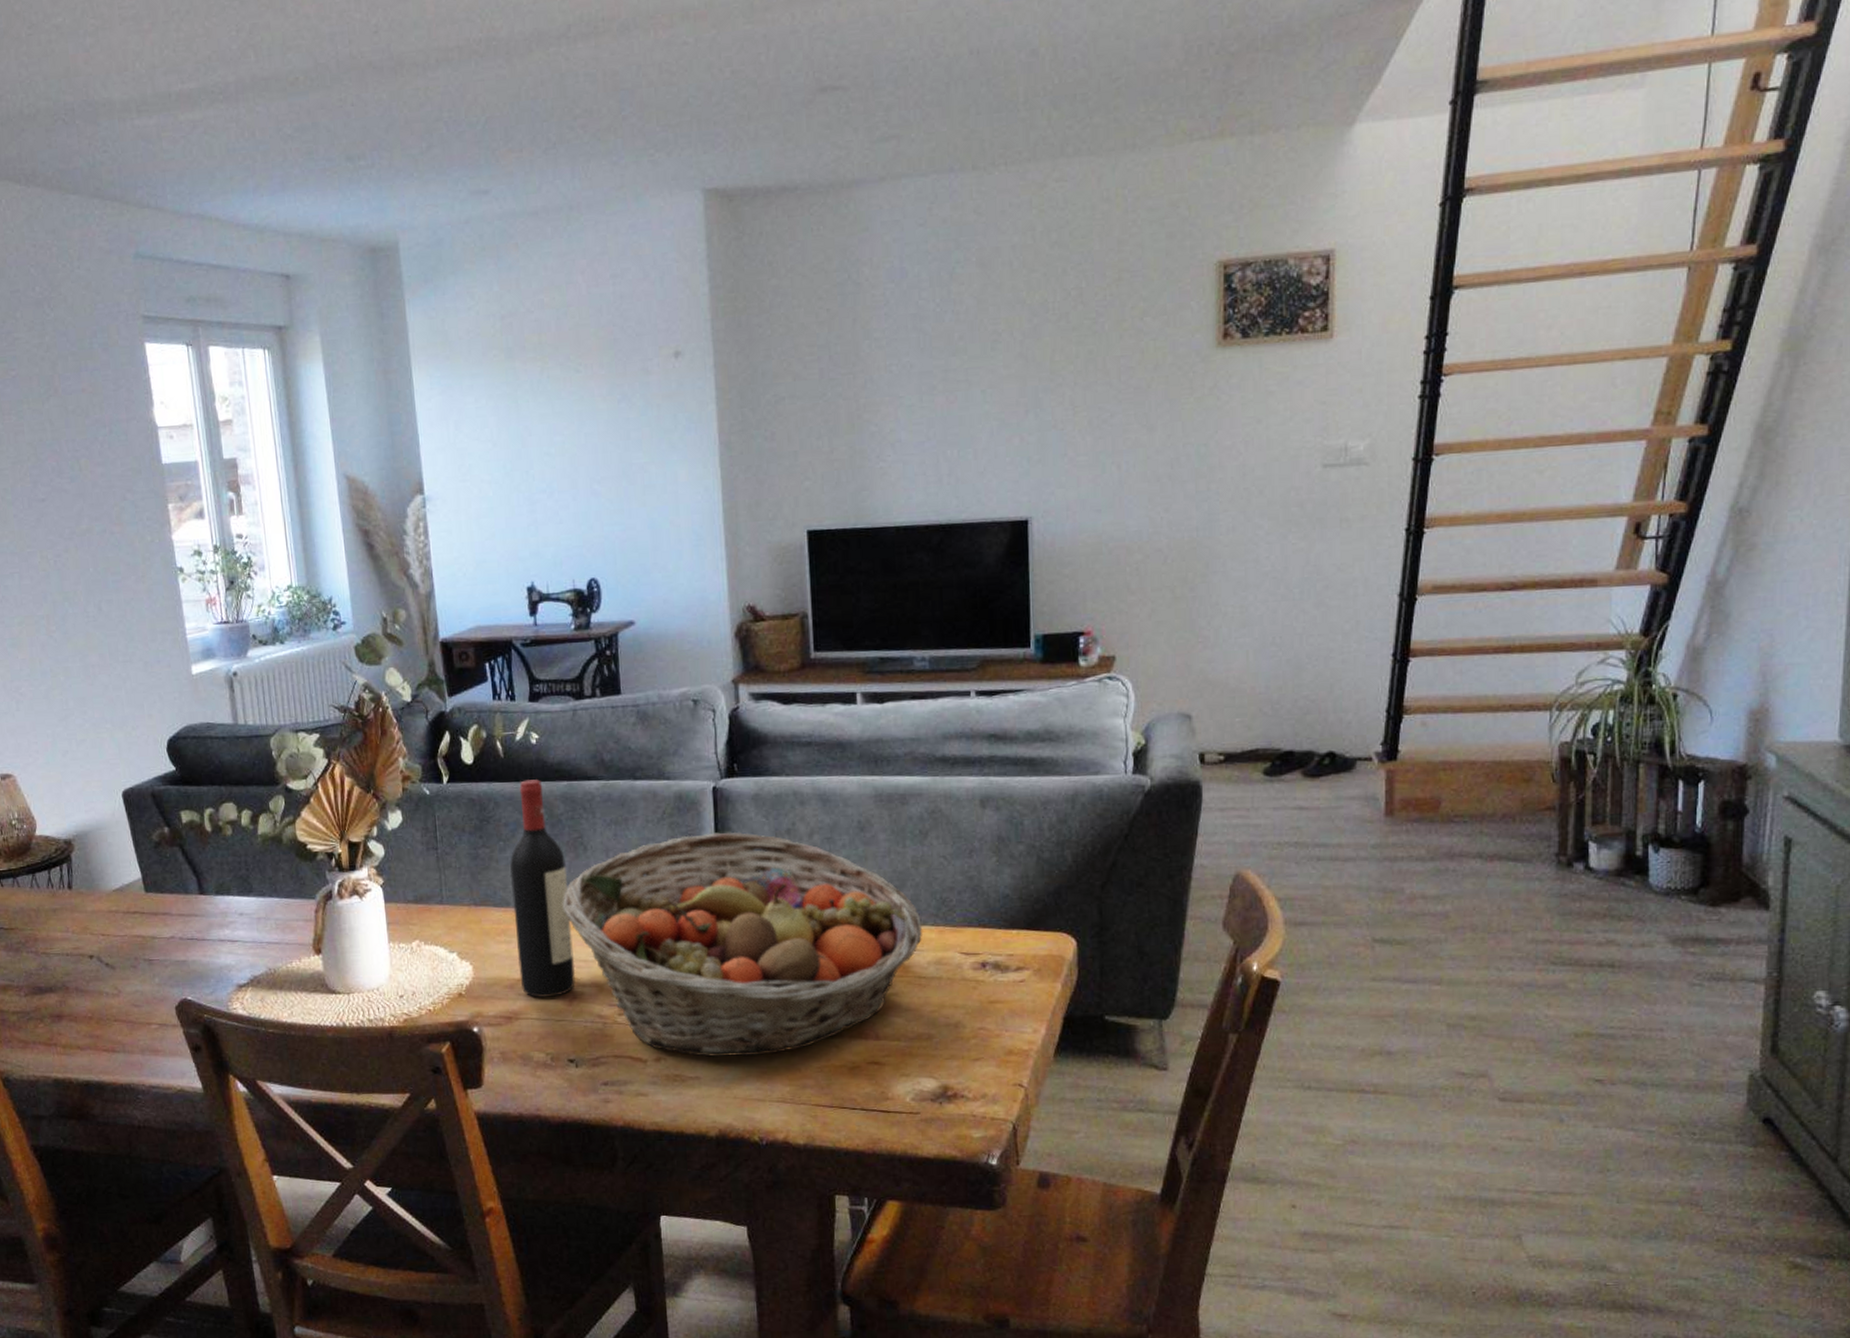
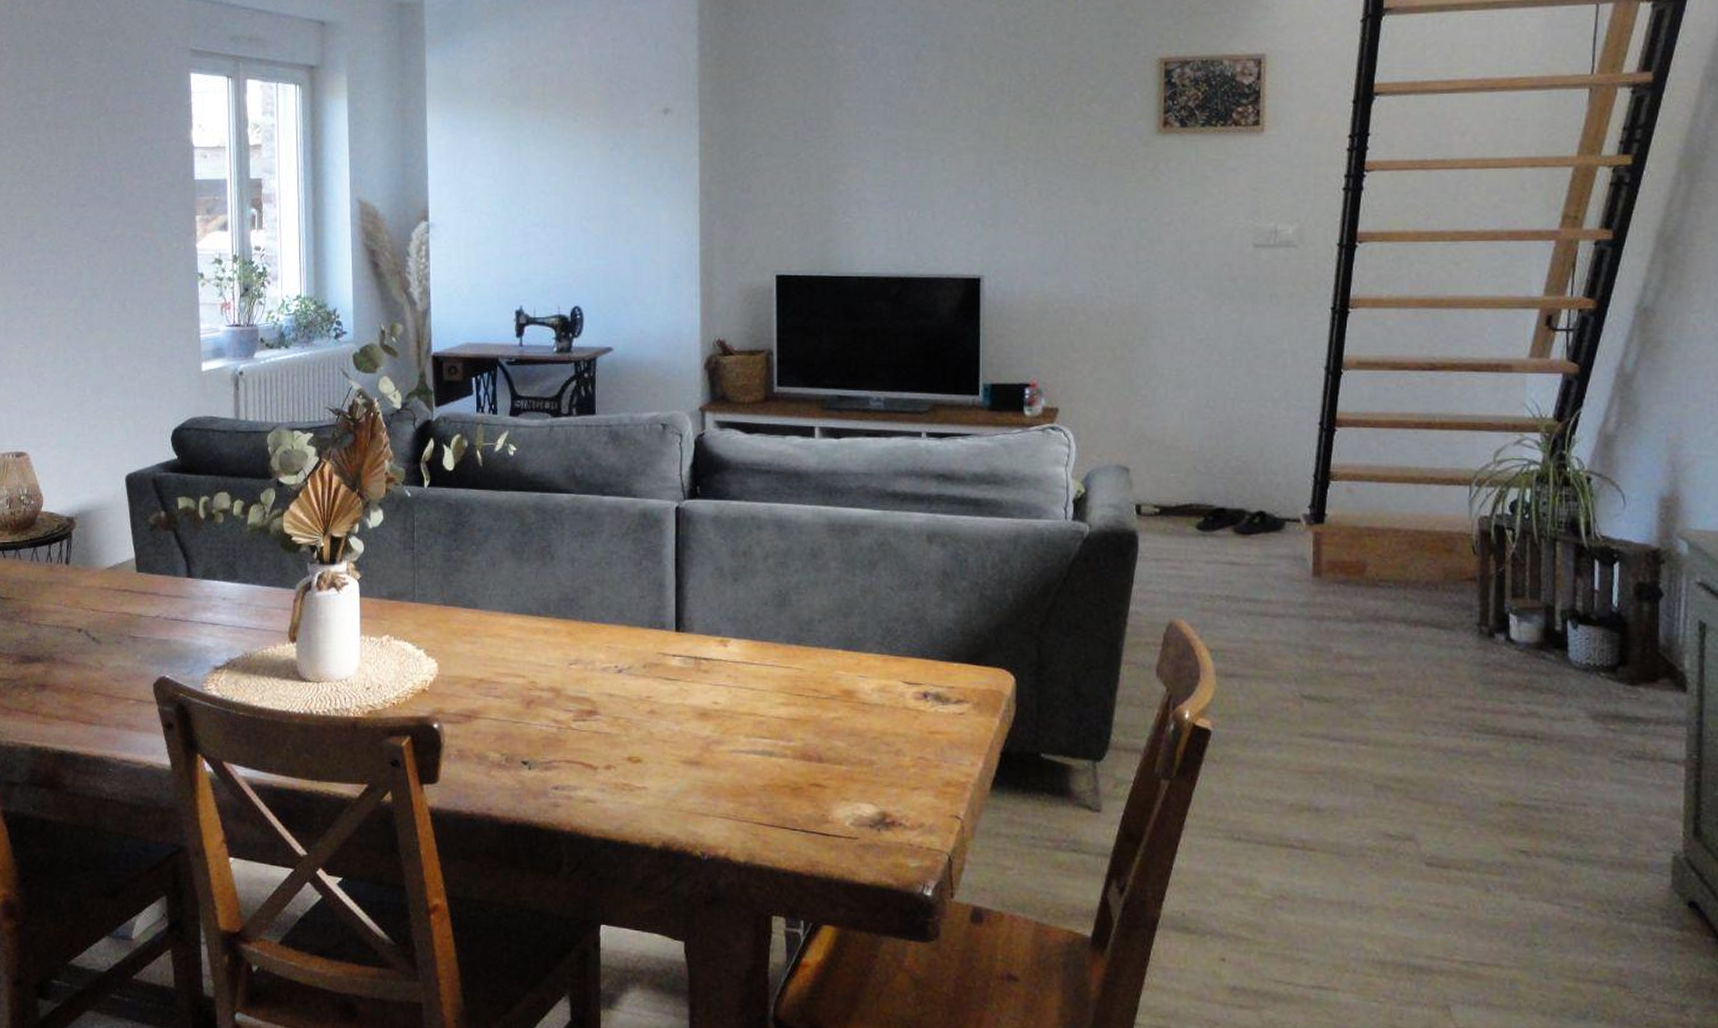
wine bottle: present [510,779,576,998] -> none [481,489,535,699]
fruit basket: present [562,831,923,1057] -> none [527,550,869,771]

